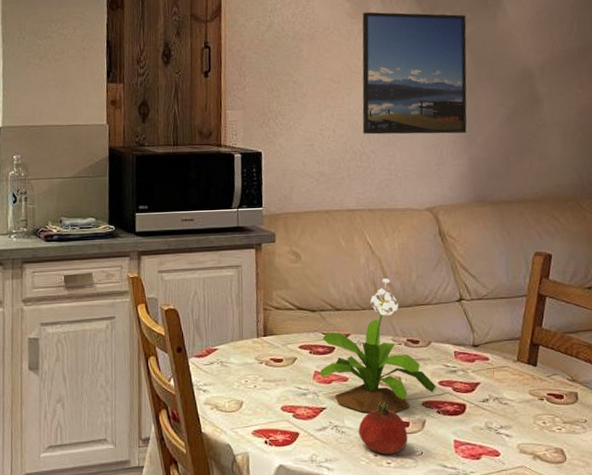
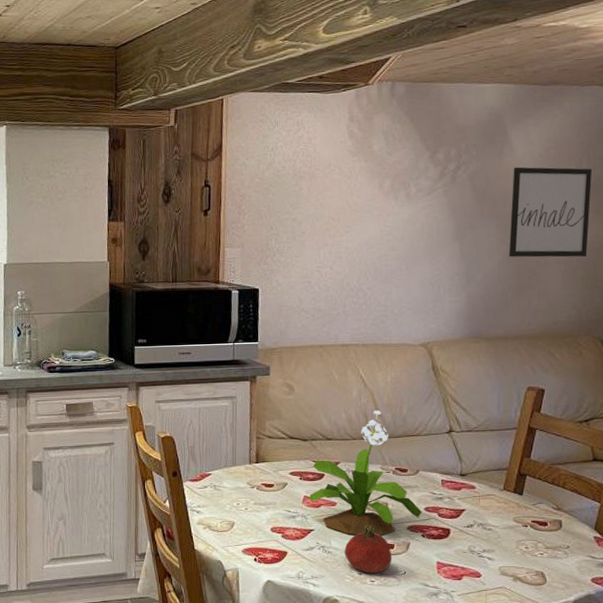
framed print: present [362,12,467,135] -> none [360,149,471,272]
wall art: none [507,30,584,120] -> present [508,167,592,258]

